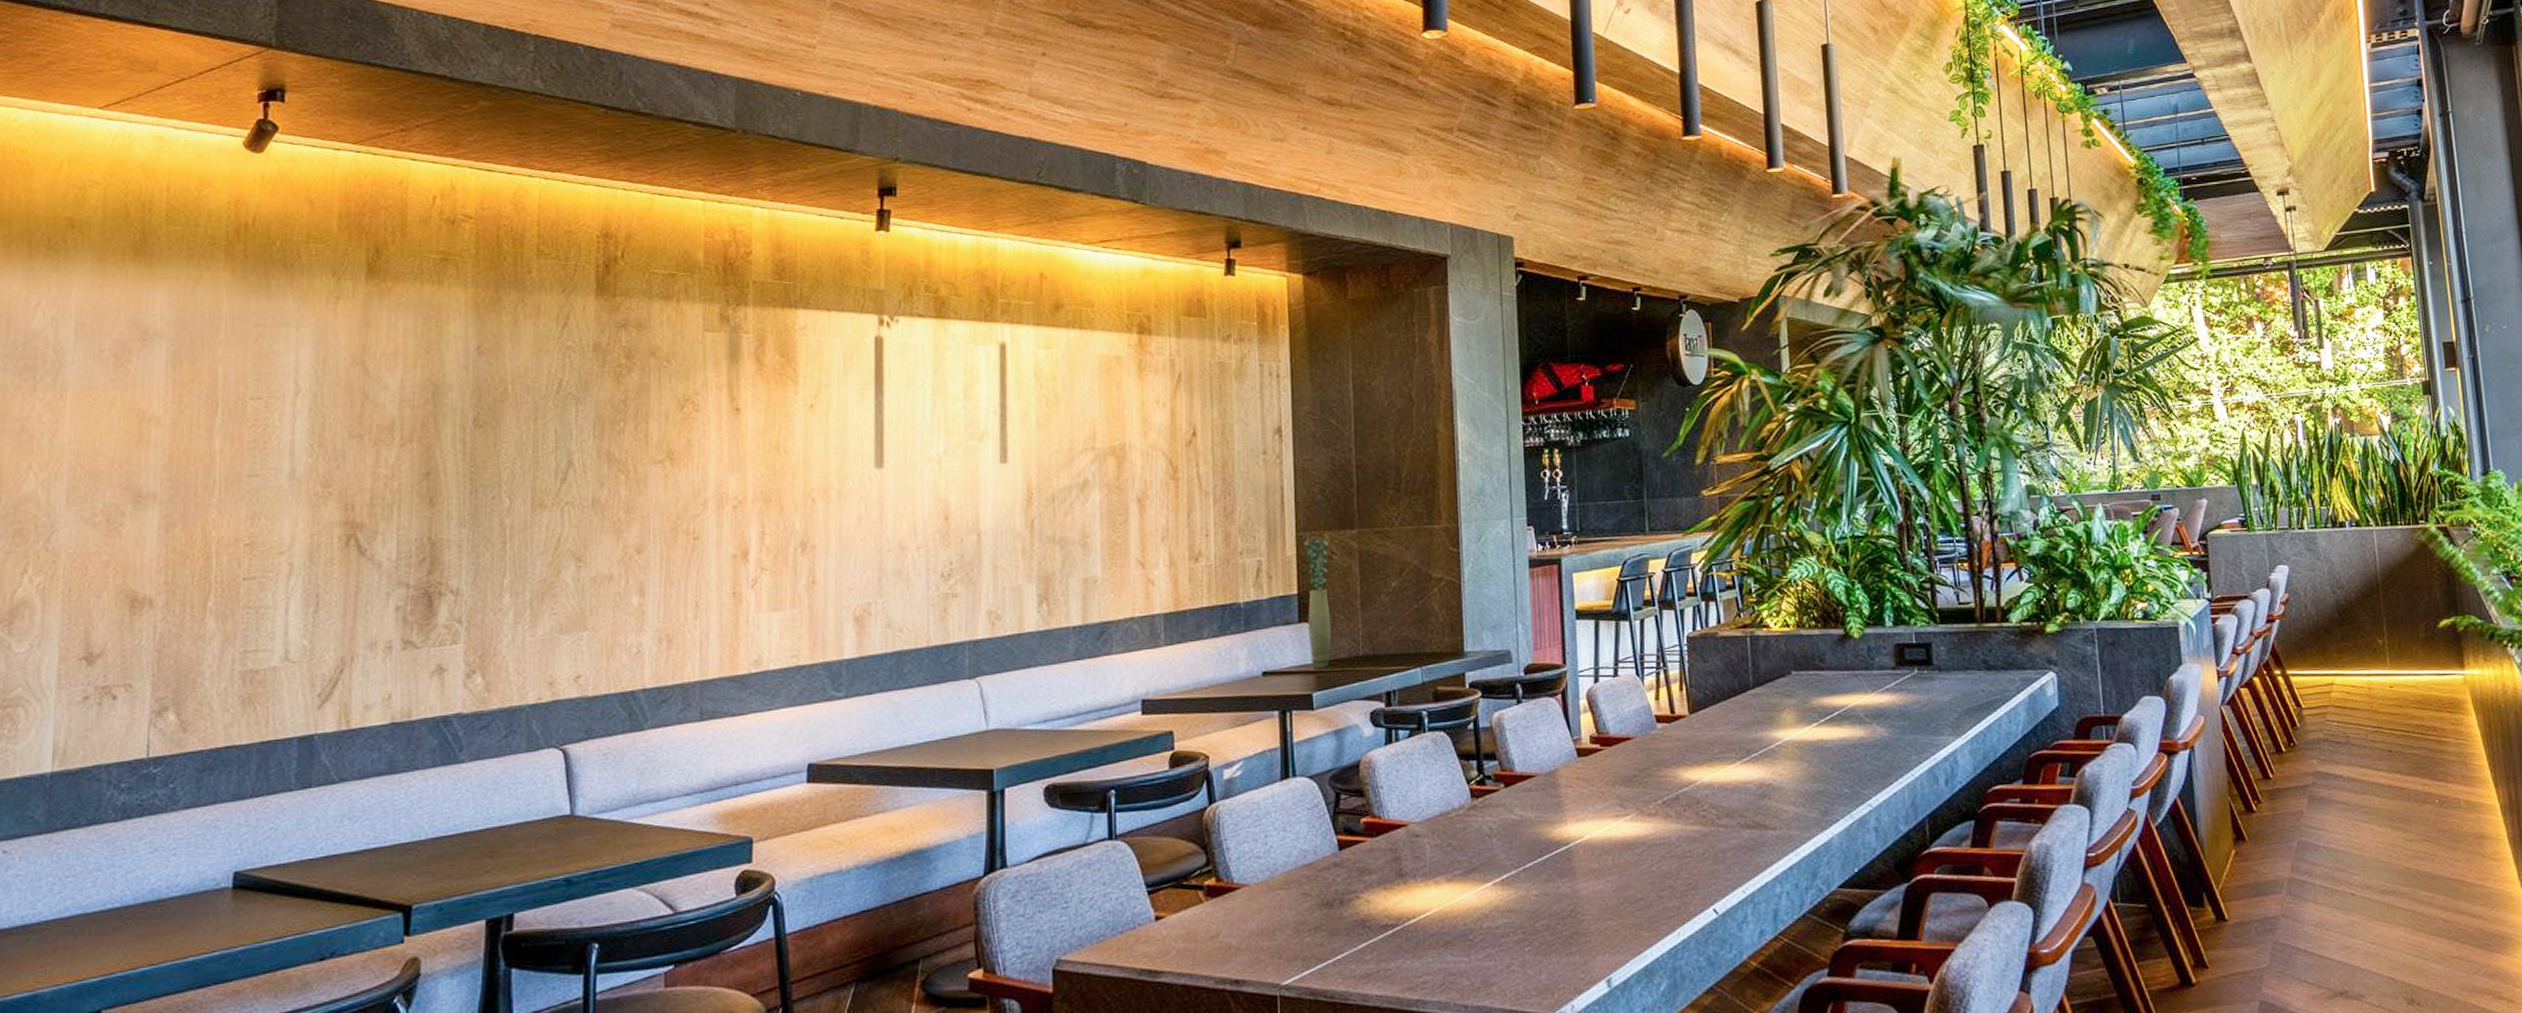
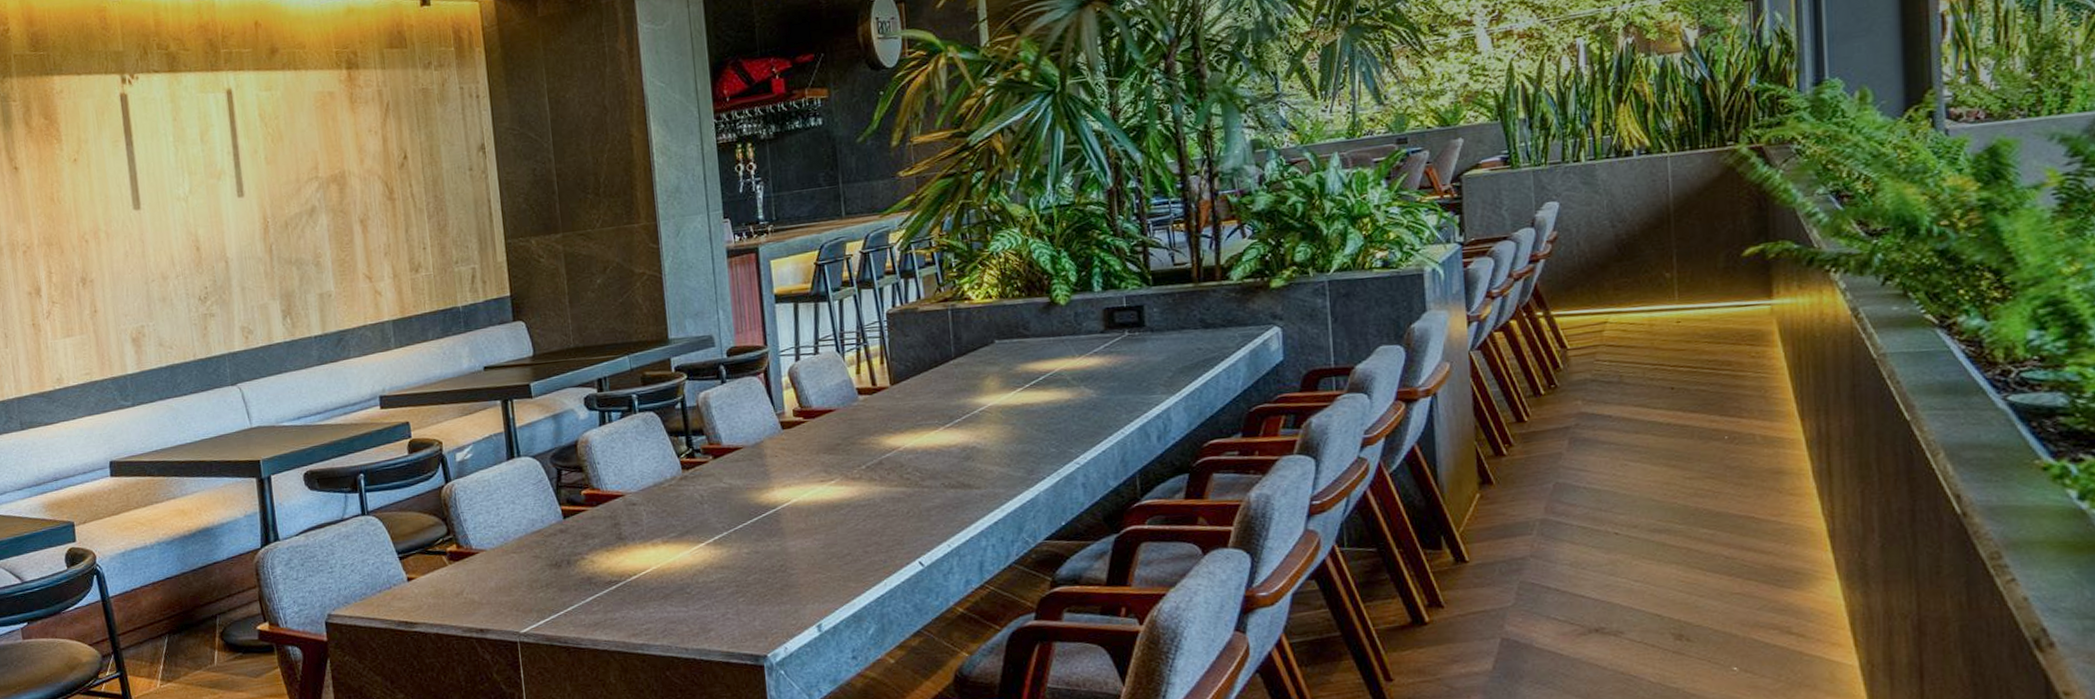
vase: present [1305,534,1332,669] -> none [513,241,545,362]

